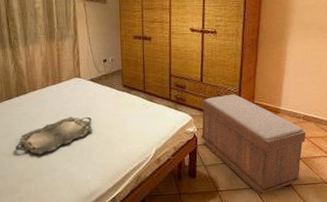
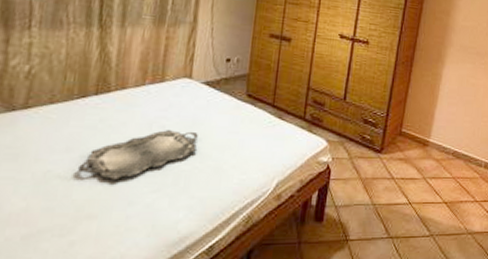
bench: present [200,94,306,195] -> none [335,118,454,247]

